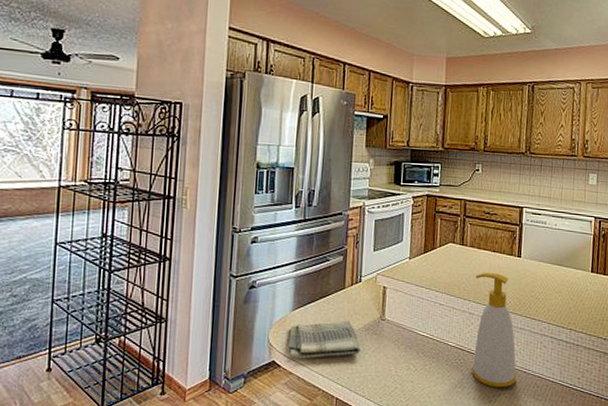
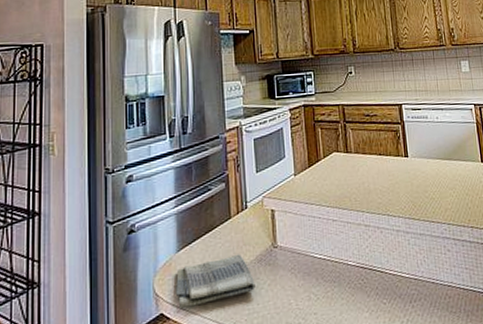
soap bottle: present [472,272,517,388] -> none [365,177,426,306]

